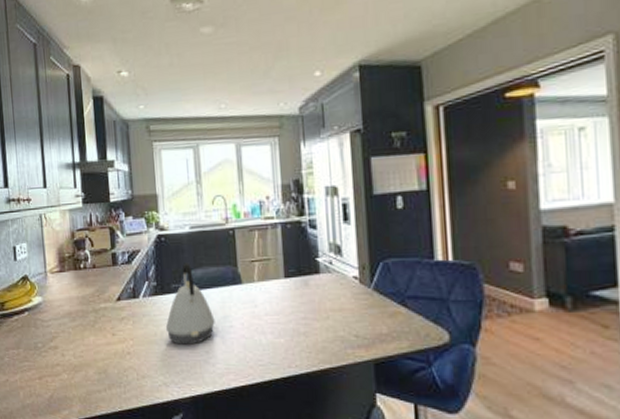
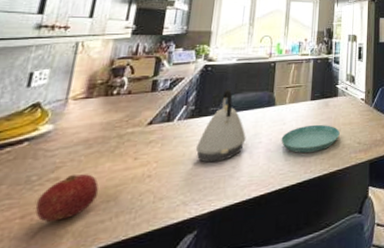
fruit: none [46,345,91,385] -> present [35,174,99,222]
saucer: none [254,308,328,344] -> present [281,124,340,154]

